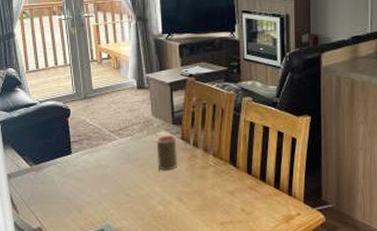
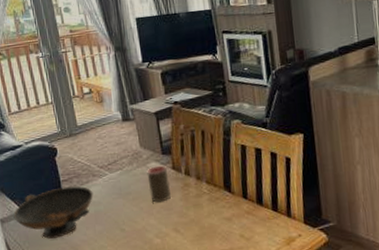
decorative bowl: none [21,148,102,197] -> present [13,186,94,239]

